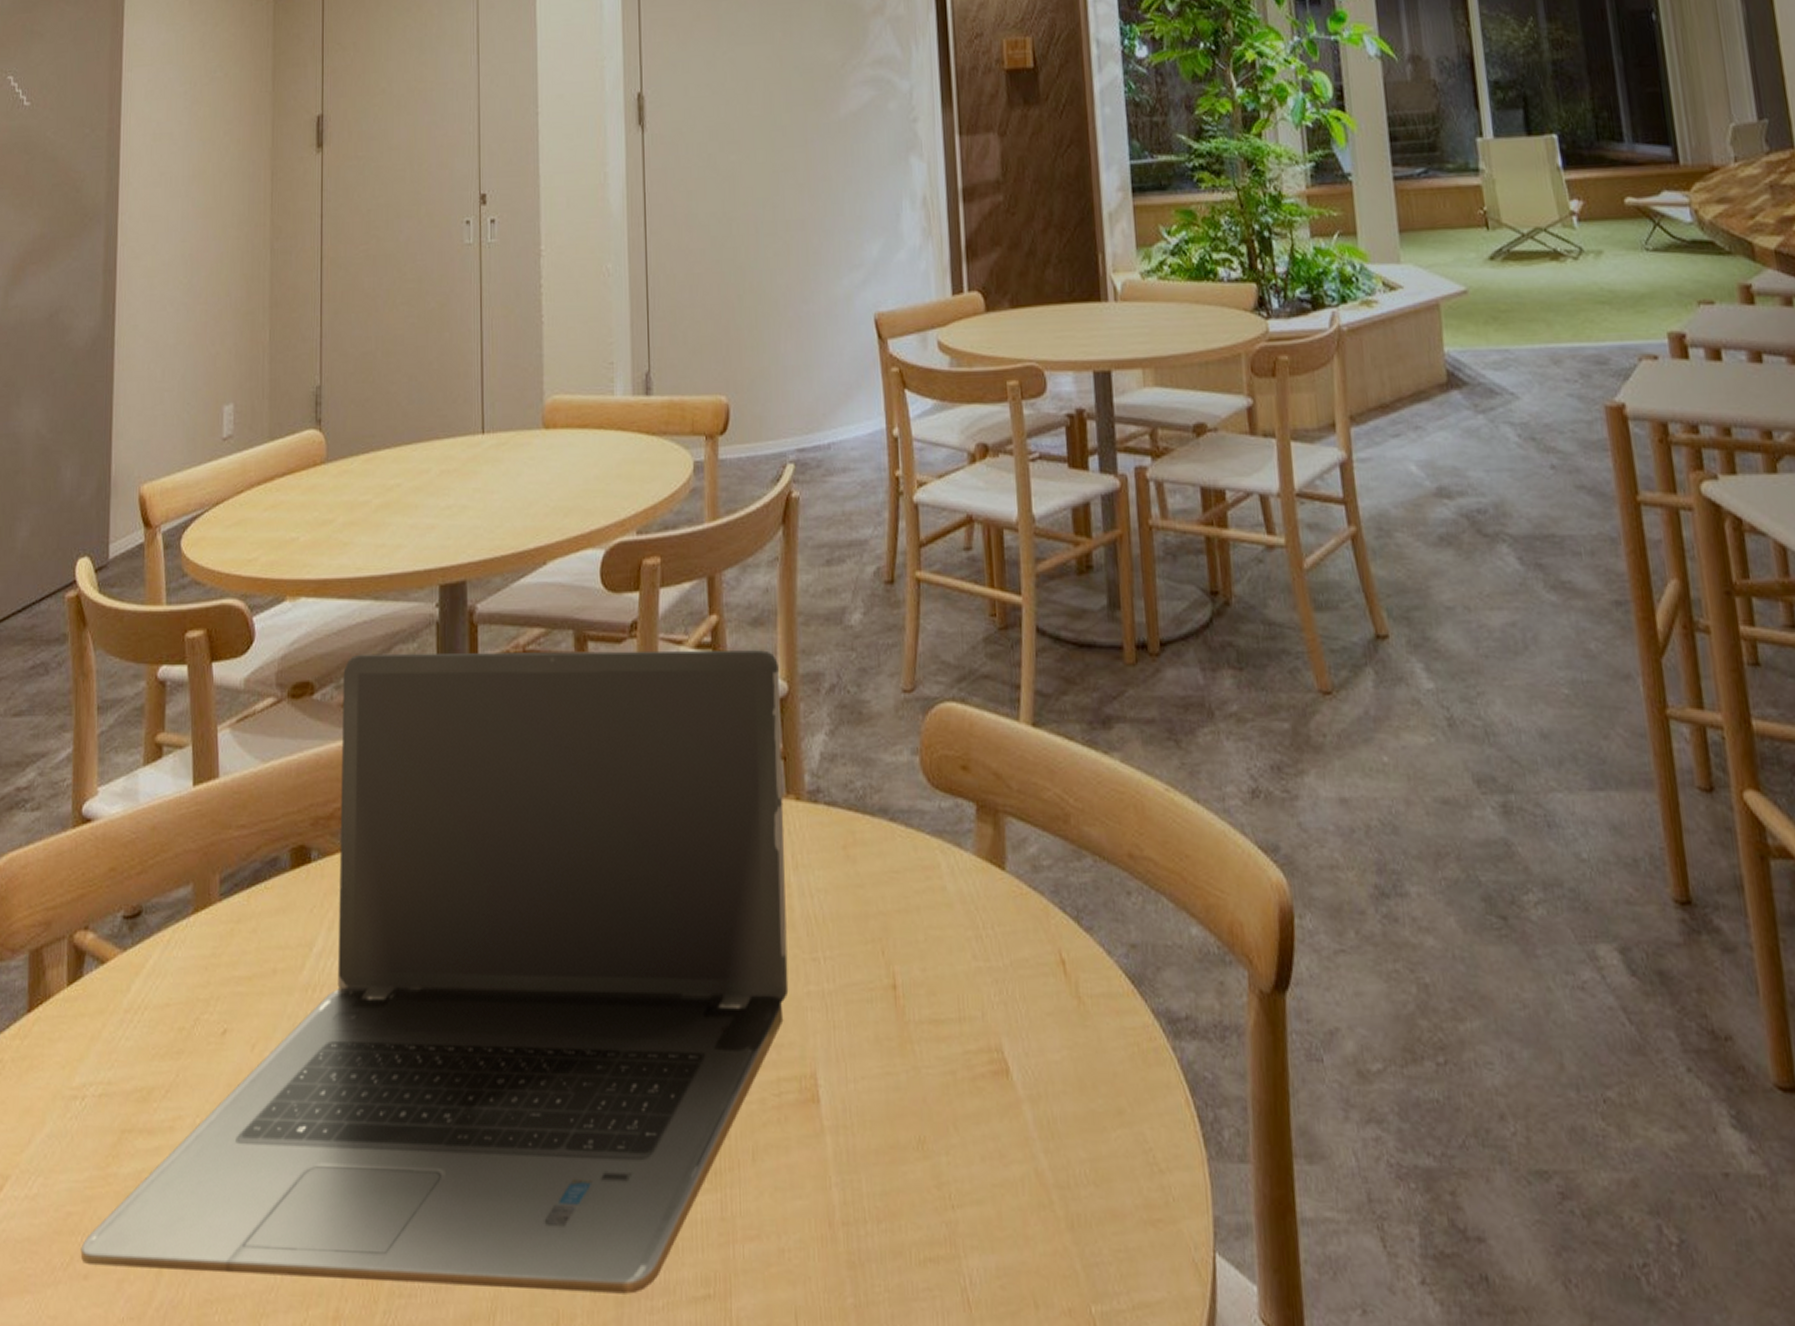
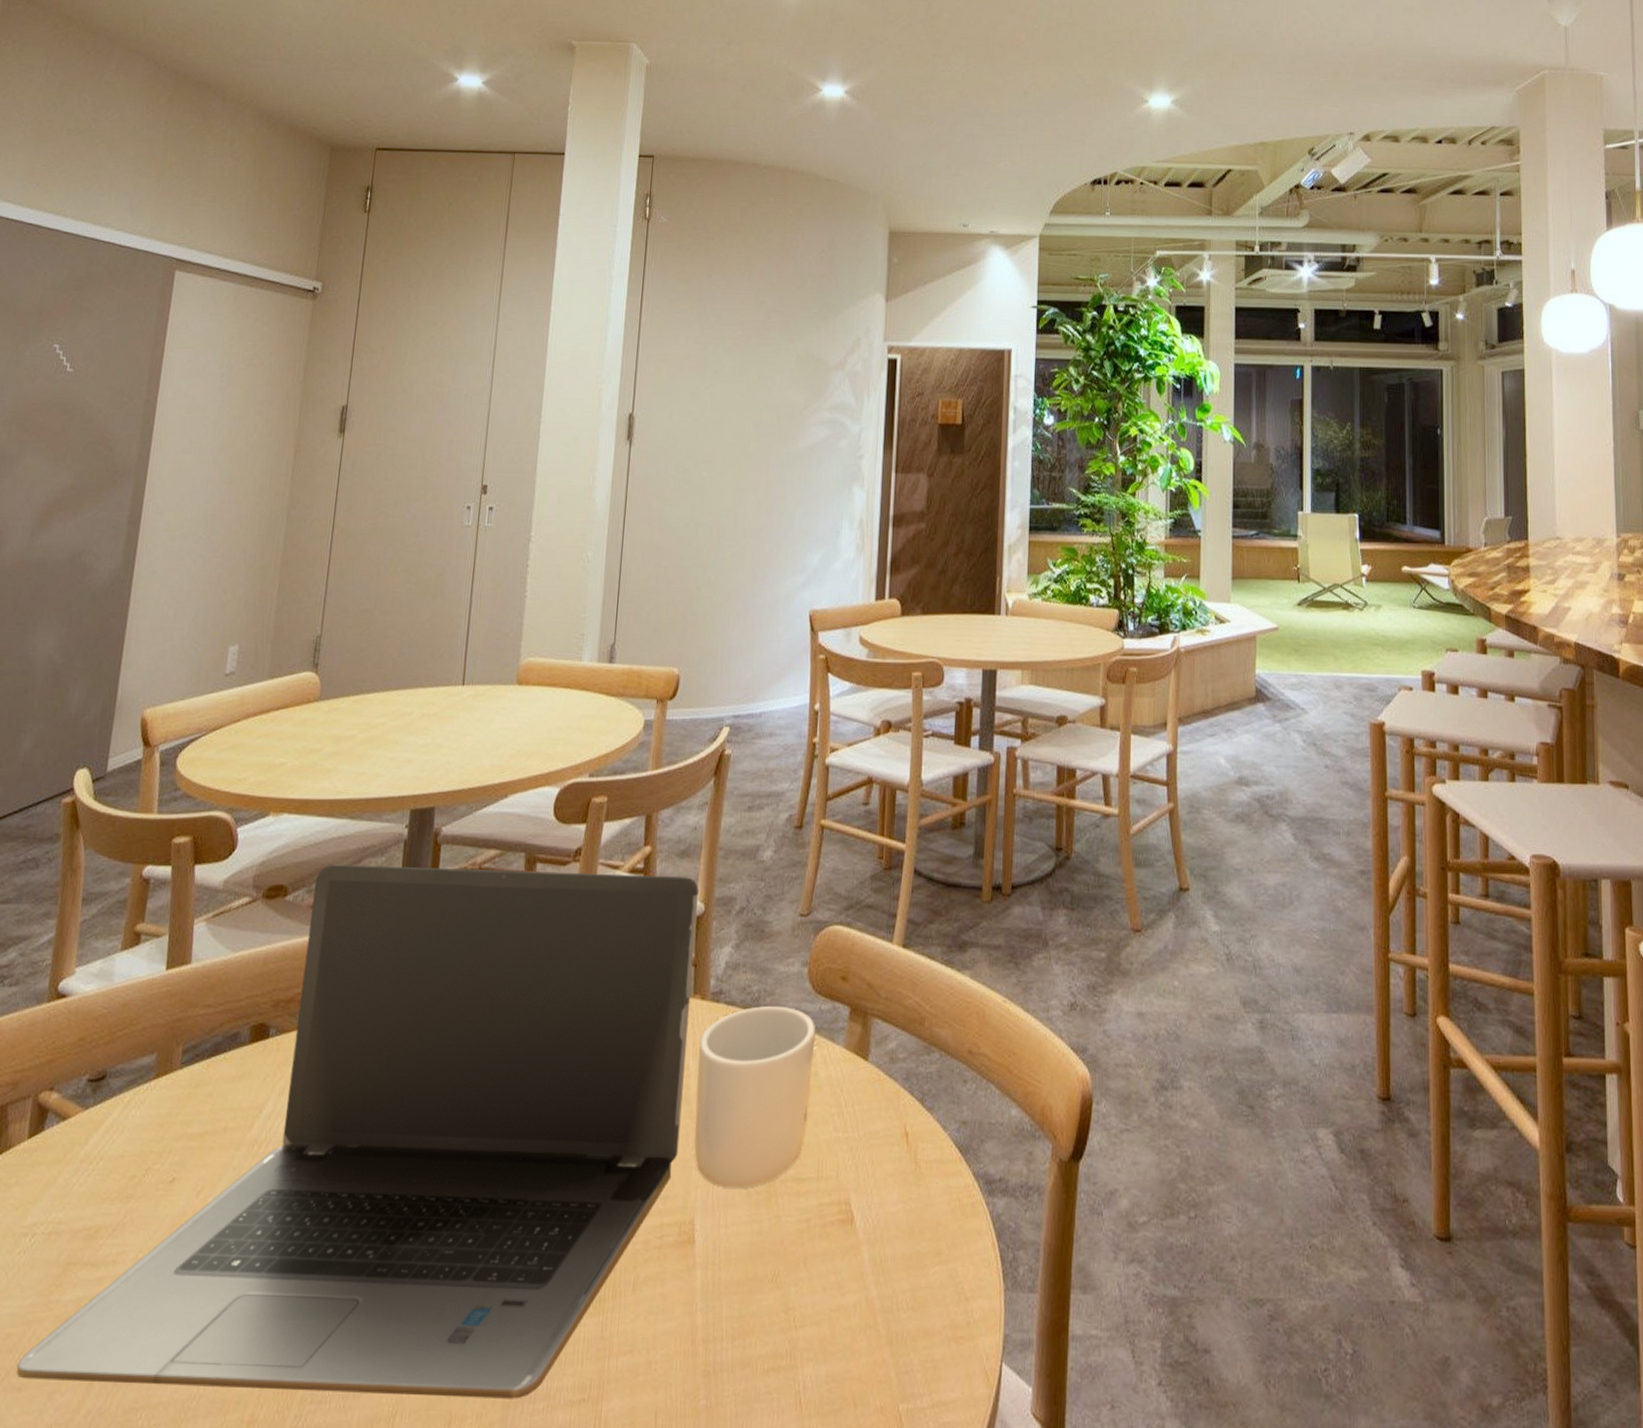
mug: none [799,804,940,1033] -> present [694,1005,816,1188]

